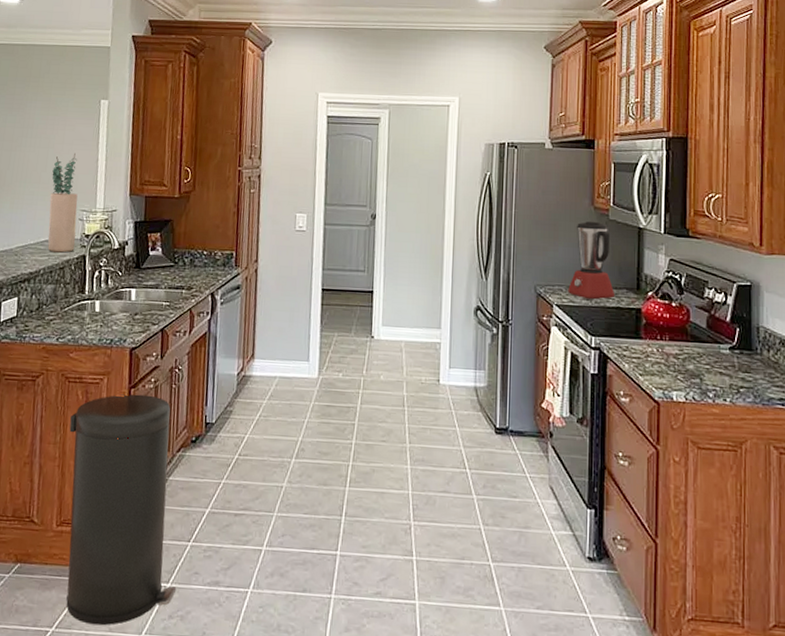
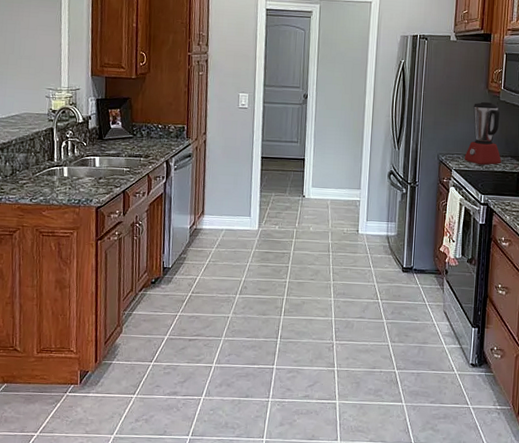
vase: present [47,153,78,253] -> none [18,37,44,126]
pedal bin: present [66,394,177,626] -> none [45,245,142,429]

